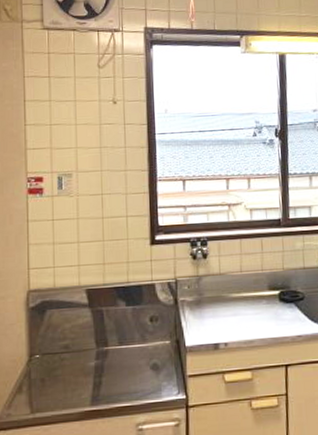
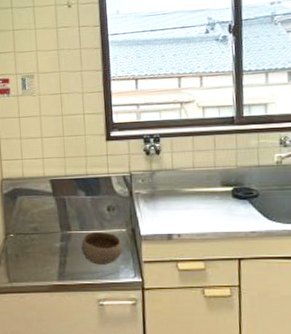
bowl: none [119,345,166,383] -> present [81,232,123,265]

